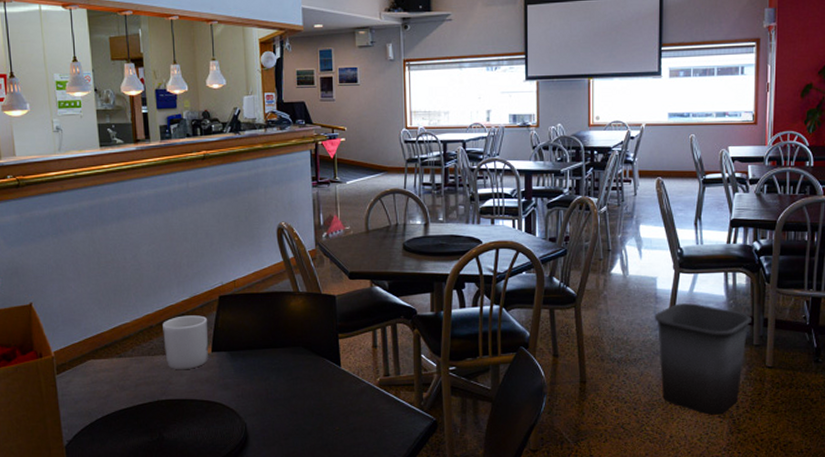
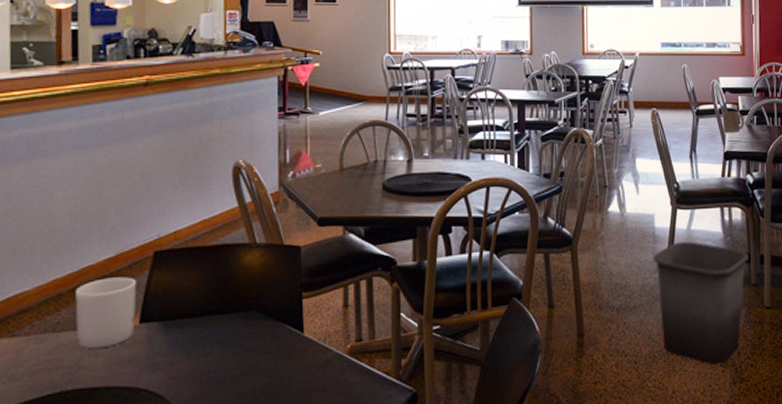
cup: none [730,179,754,202] -> present [722,110,745,134]

